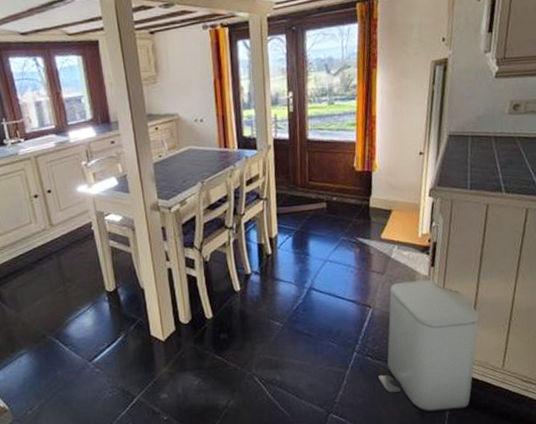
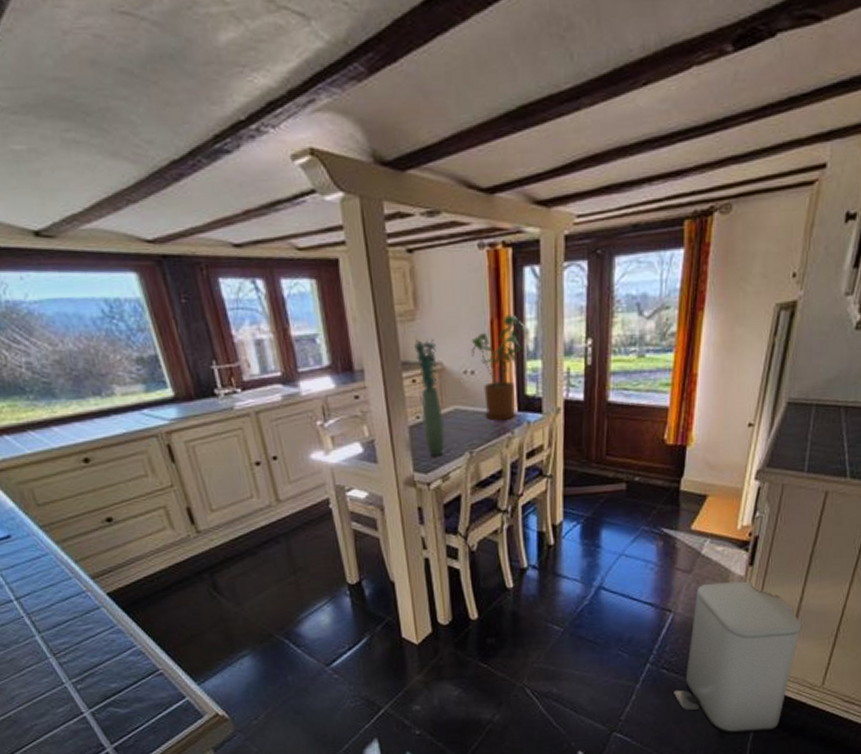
vase: none [156,95,182,187] -> present [414,337,445,457]
house plant: none [200,76,243,157] -> present [471,315,527,421]

